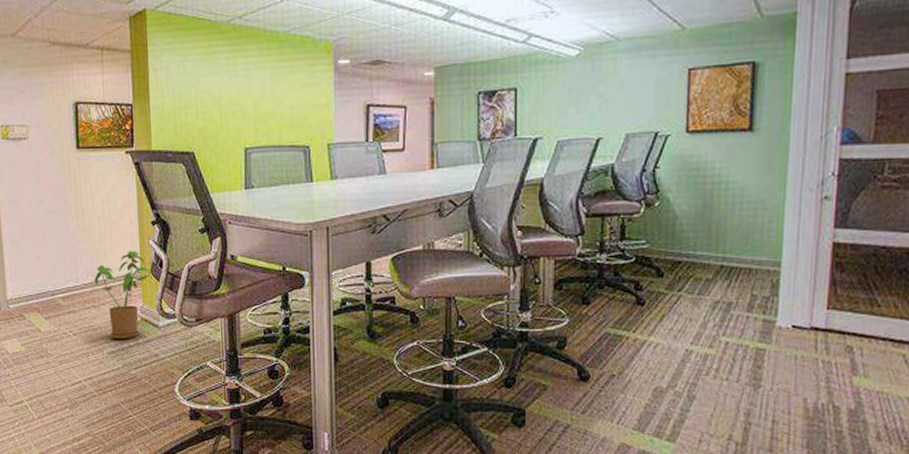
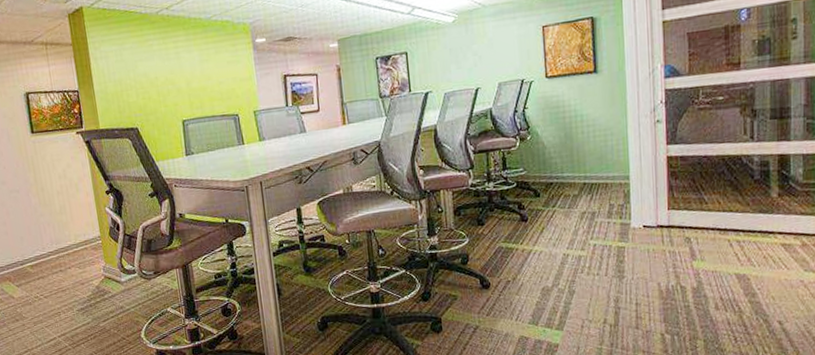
house plant: present [94,250,152,340] -> none [58,218,110,298]

